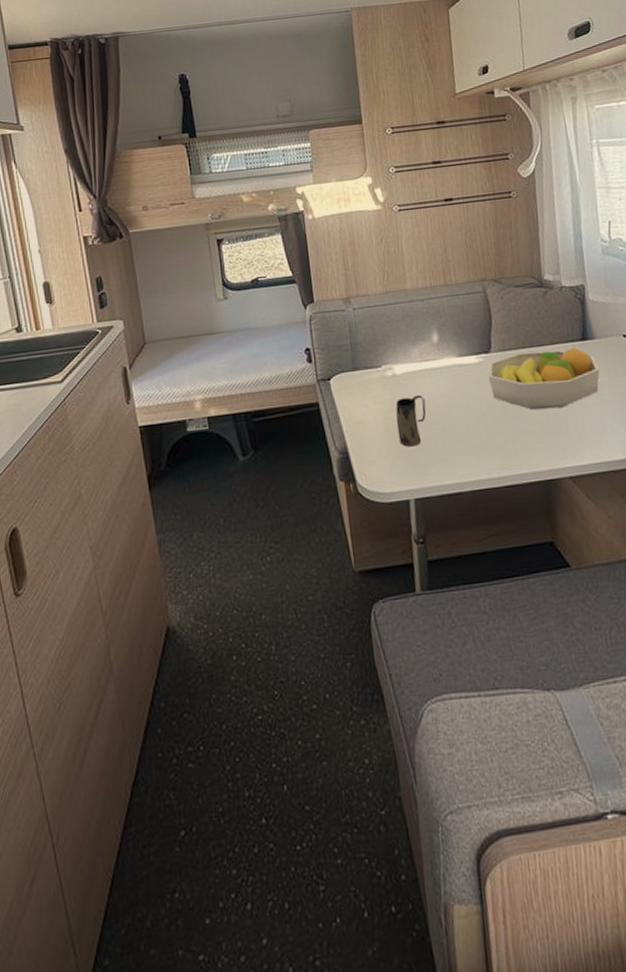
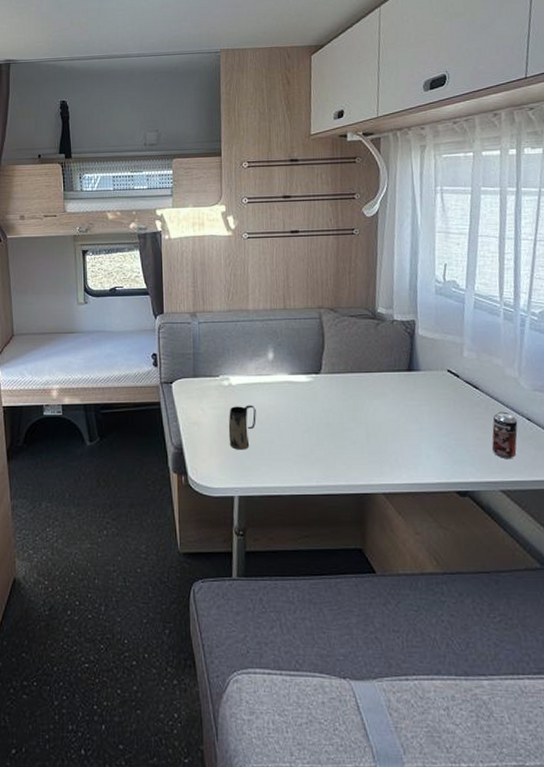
fruit bowl: present [488,347,600,410] -> none [316,376,422,430]

